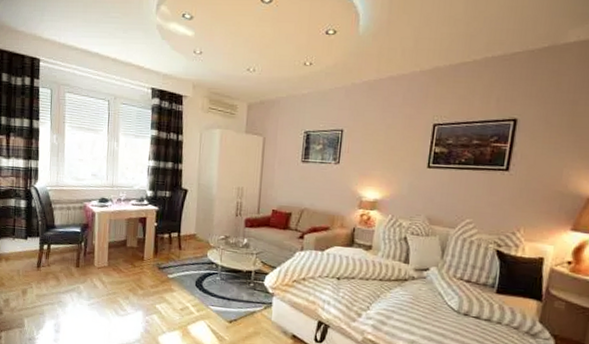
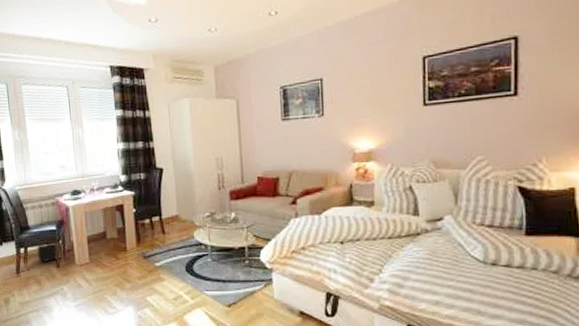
backpack: none [59,223,85,261] -> present [36,222,63,262]

